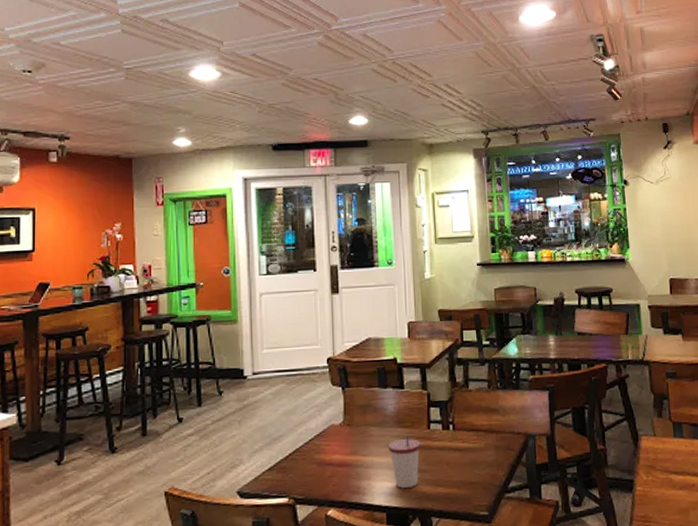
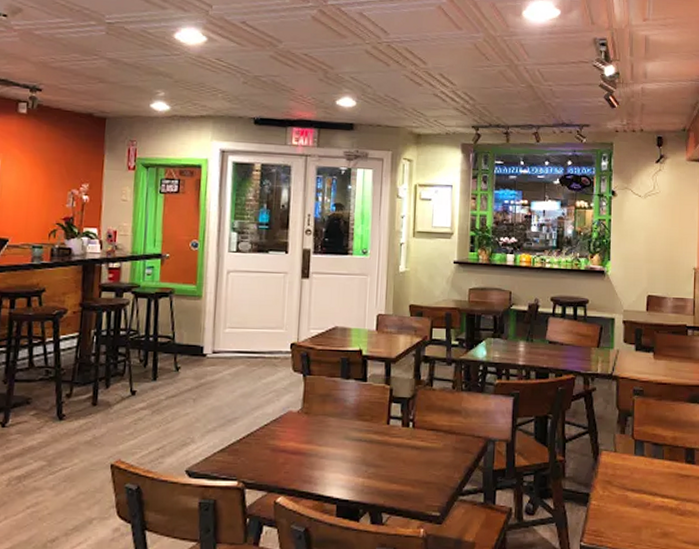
cup: present [389,434,421,488] -> none [345,428,378,482]

